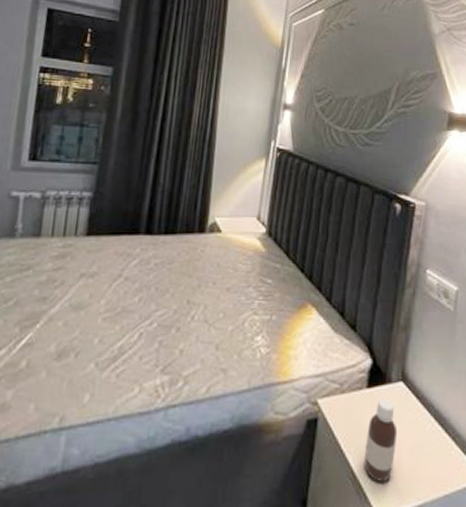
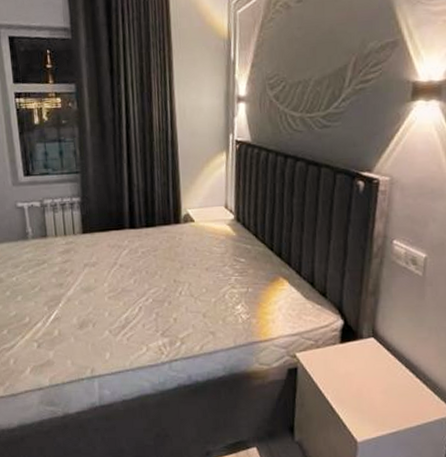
bottle: present [364,398,398,482] -> none [341,351,371,415]

